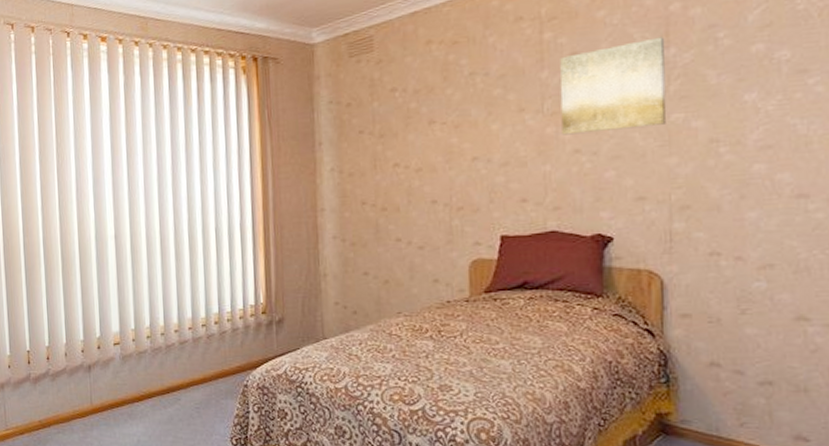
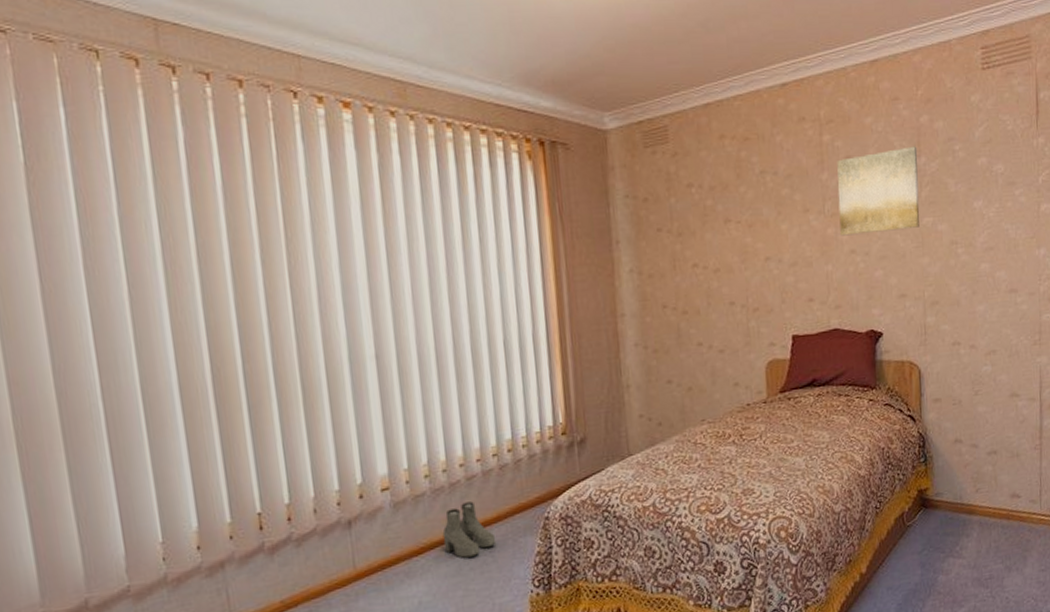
boots: none [158,363,202,410] -> present [442,501,497,558]

